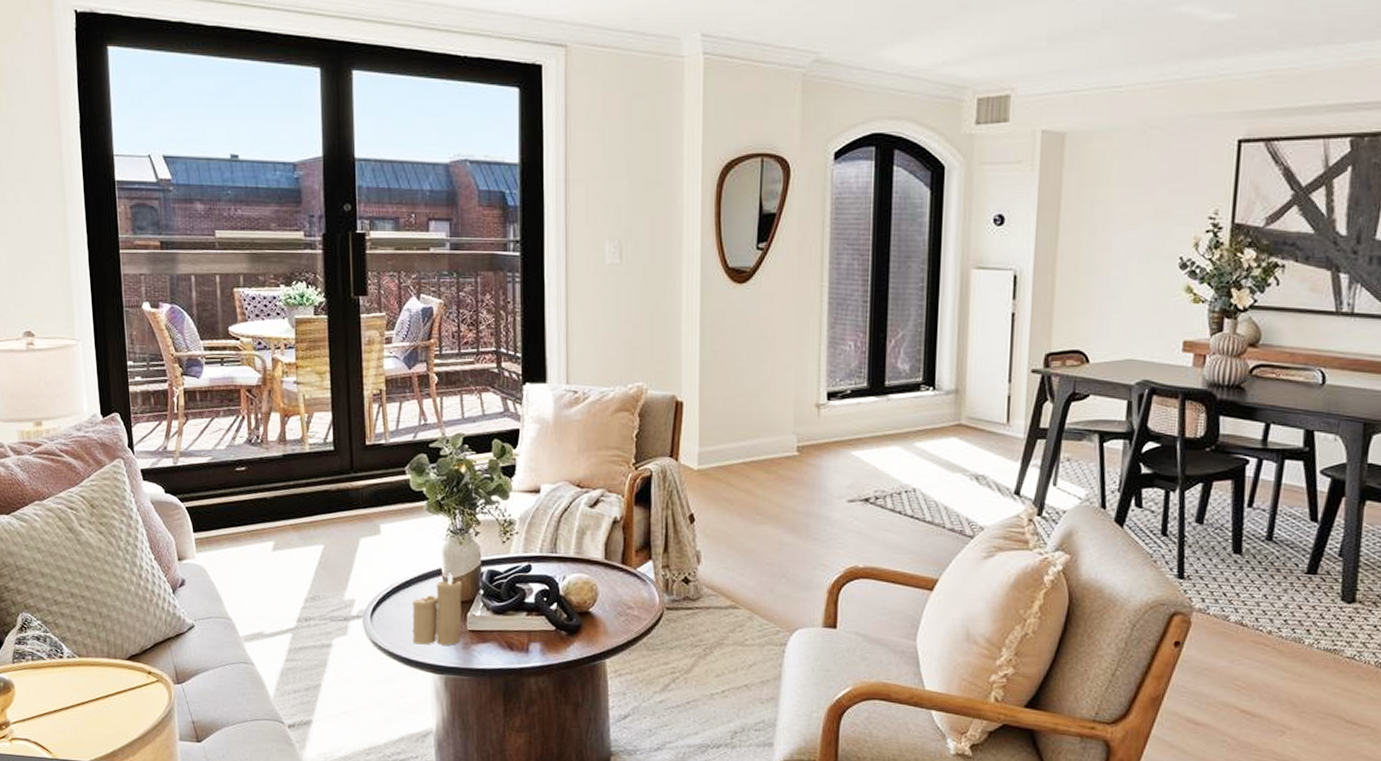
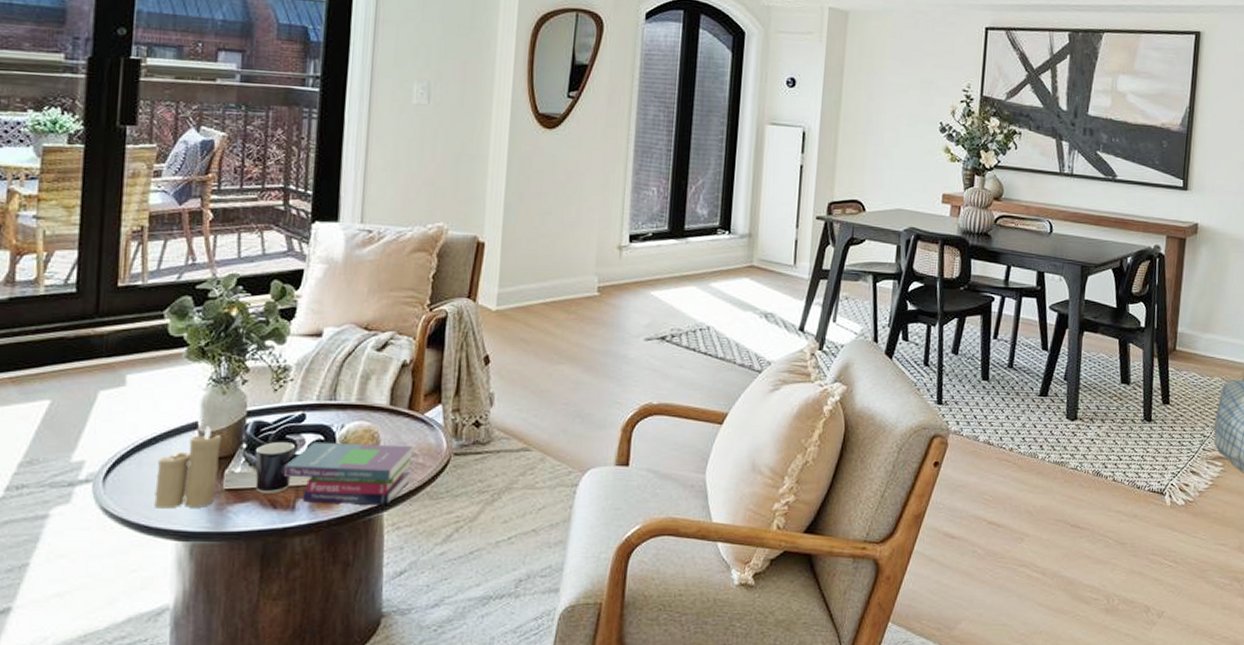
mug: none [491,589,526,637] -> present [255,441,296,494]
books: none [516,591,628,654] -> present [283,442,413,507]

